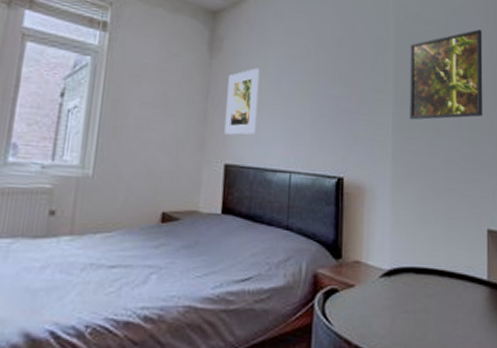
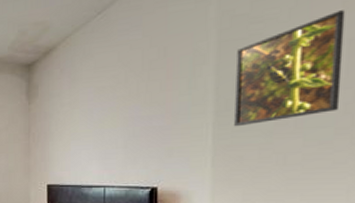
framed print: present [224,68,260,135] -> none [45,104,72,162]

